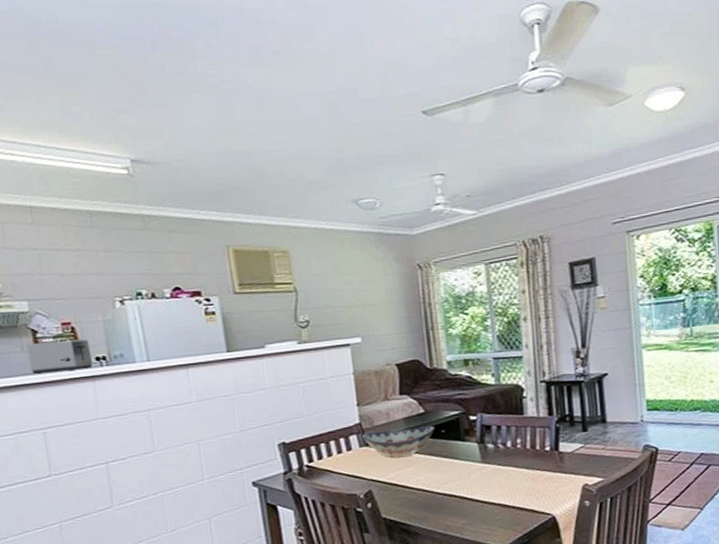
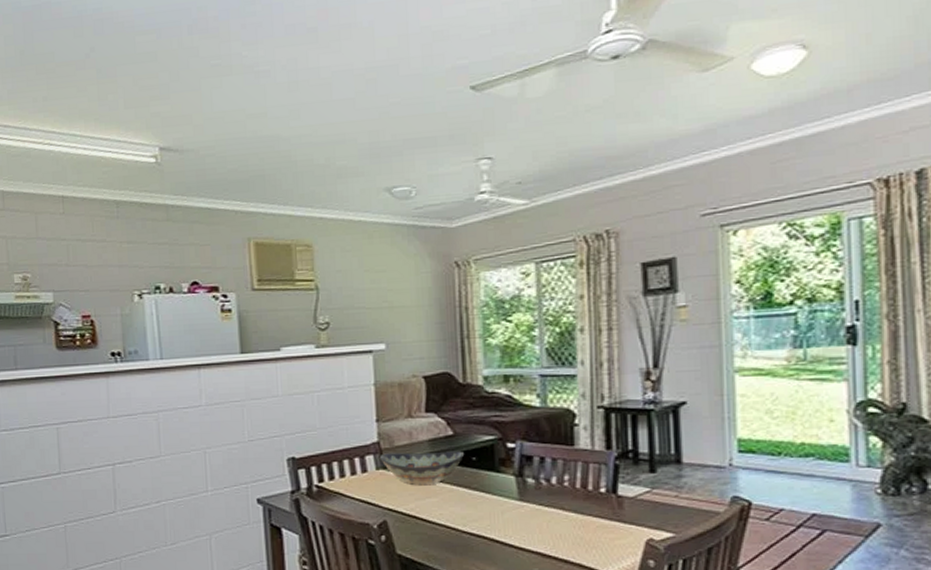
toaster: present [27,339,93,375] -> none [49,333,107,368]

